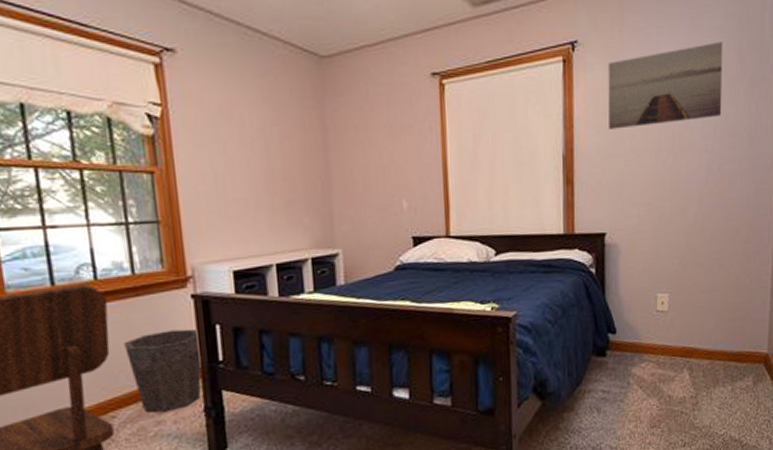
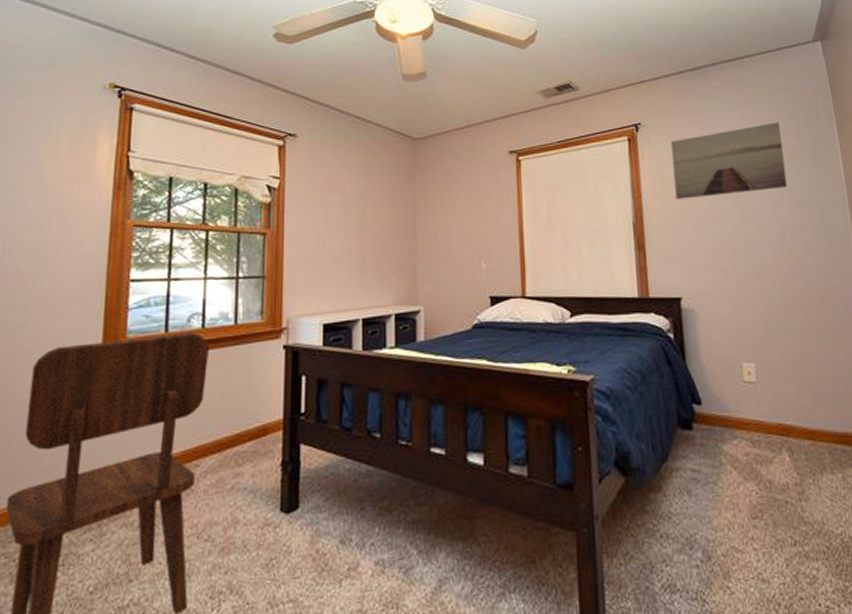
waste bin: present [124,328,203,413] -> none [218,378,286,464]

